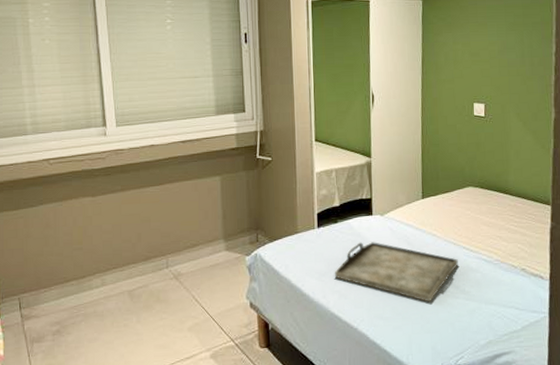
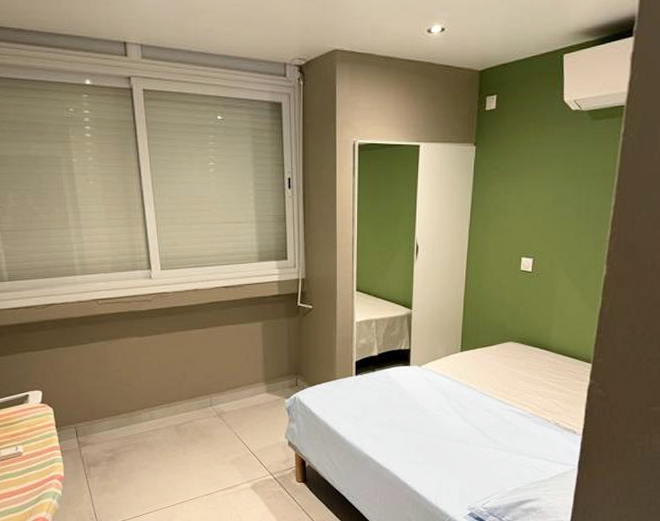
serving tray: present [334,242,458,302] -> none [369,391,492,450]

